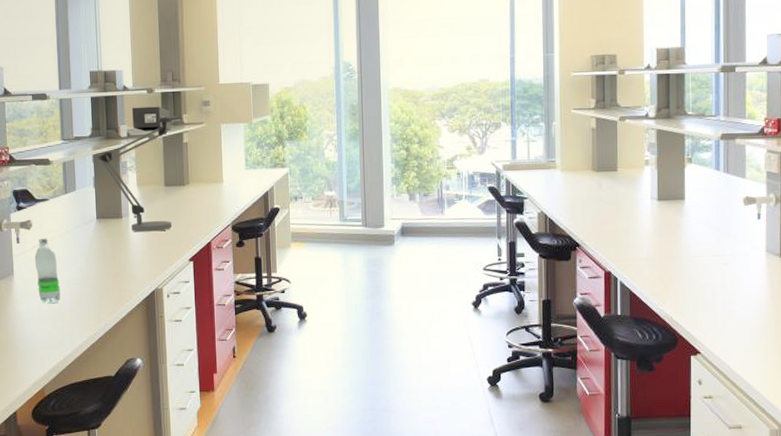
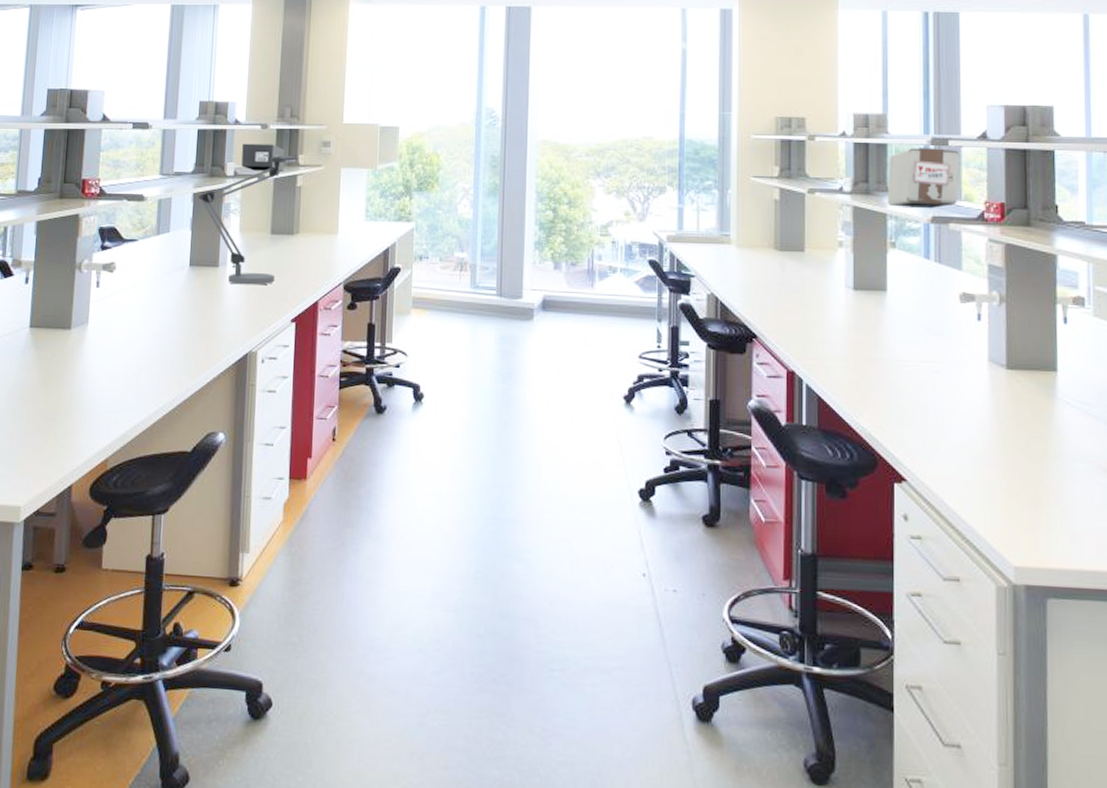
bottle: present [34,238,61,304] -> none [113,283,140,361]
box: none [685,74,744,128] -> present [888,148,959,209]

